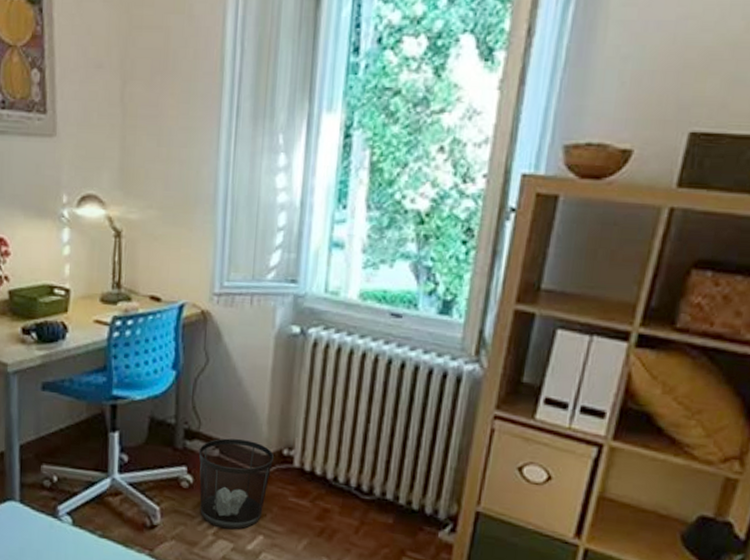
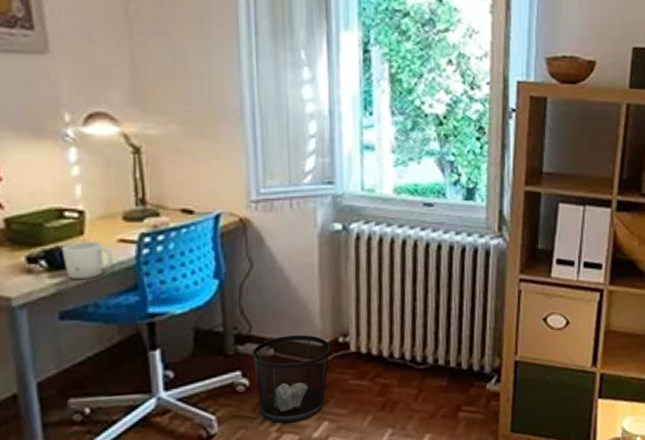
mug: none [49,318,89,355] -> present [61,241,114,279]

